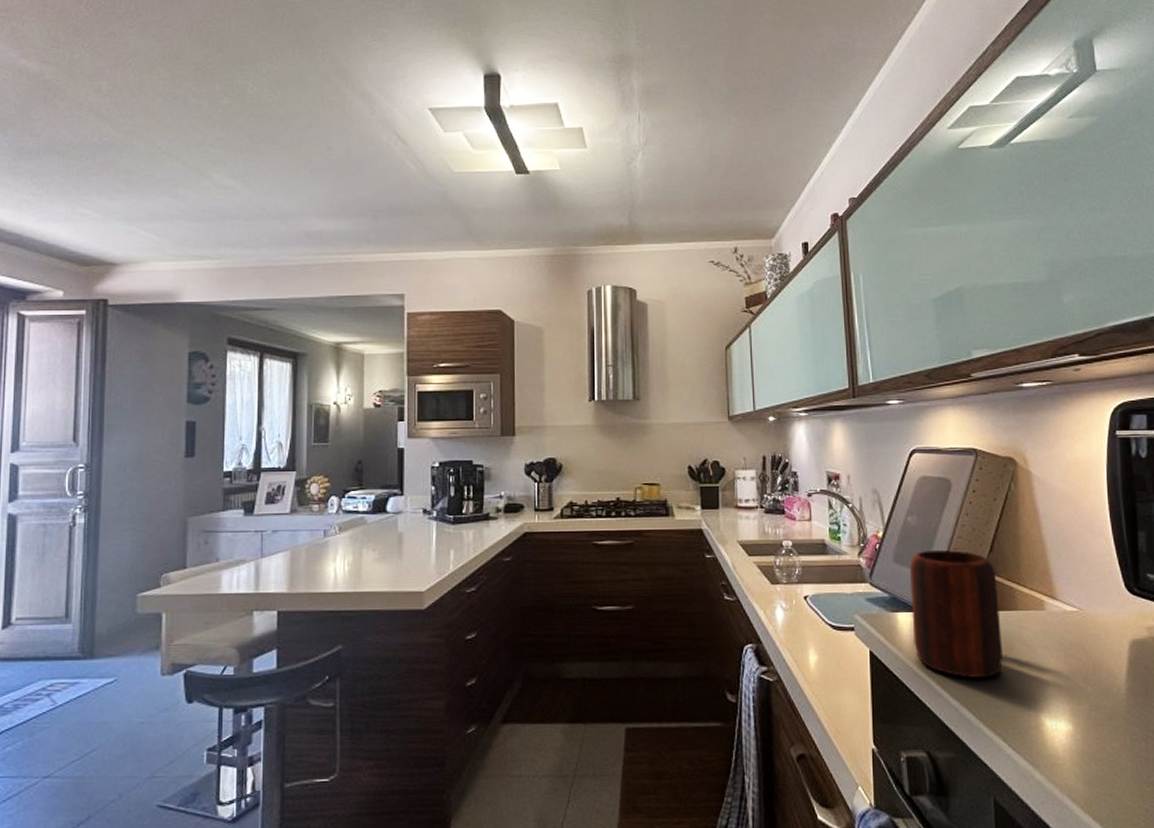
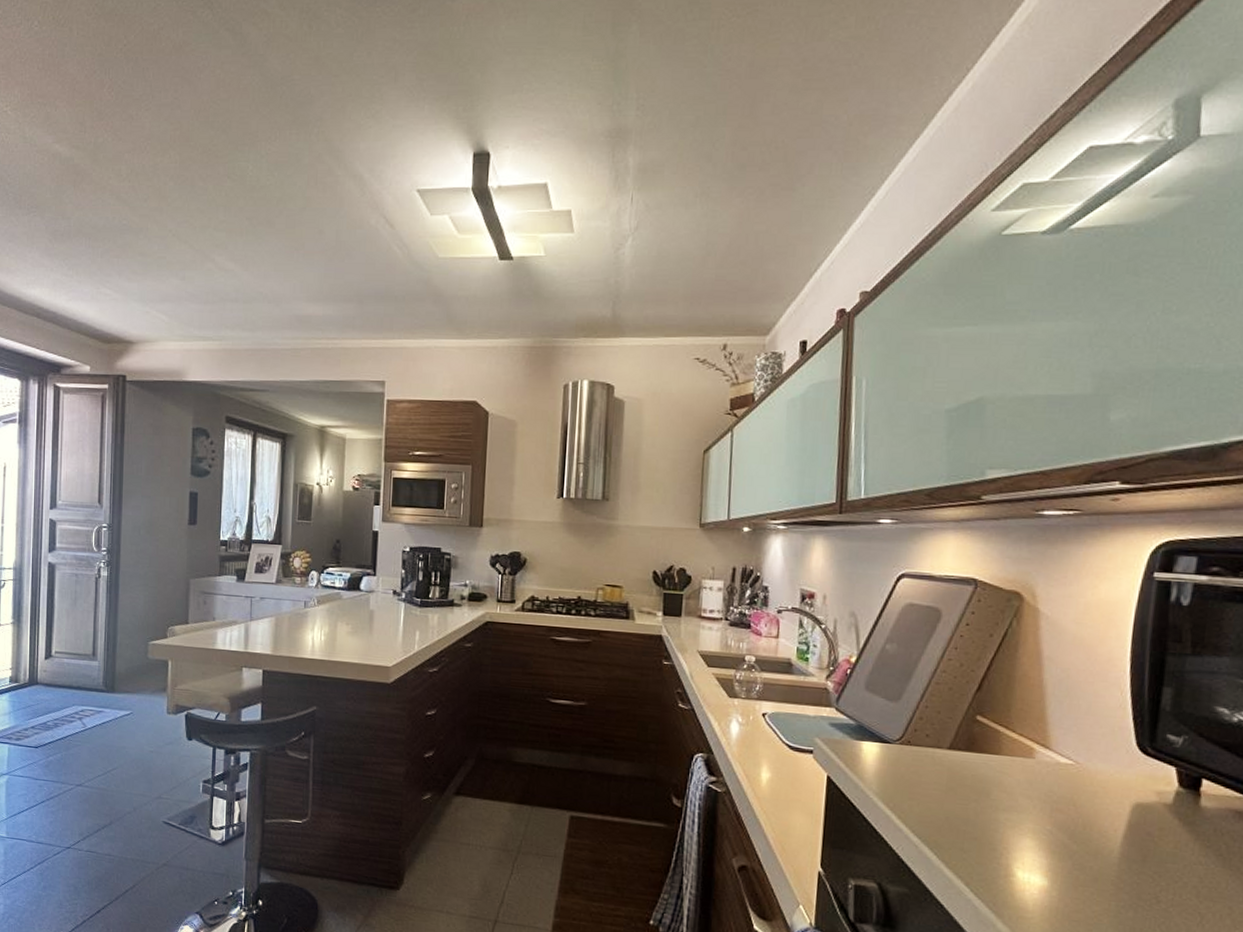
mug: present [910,550,1003,678] -> none [877,681,982,819]

